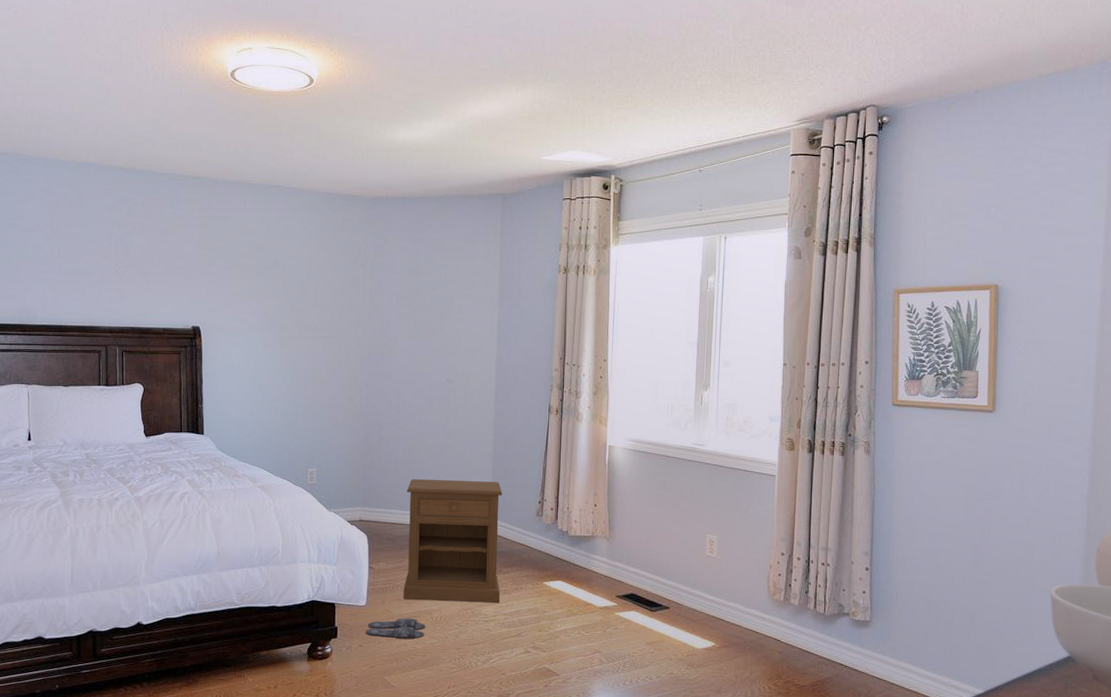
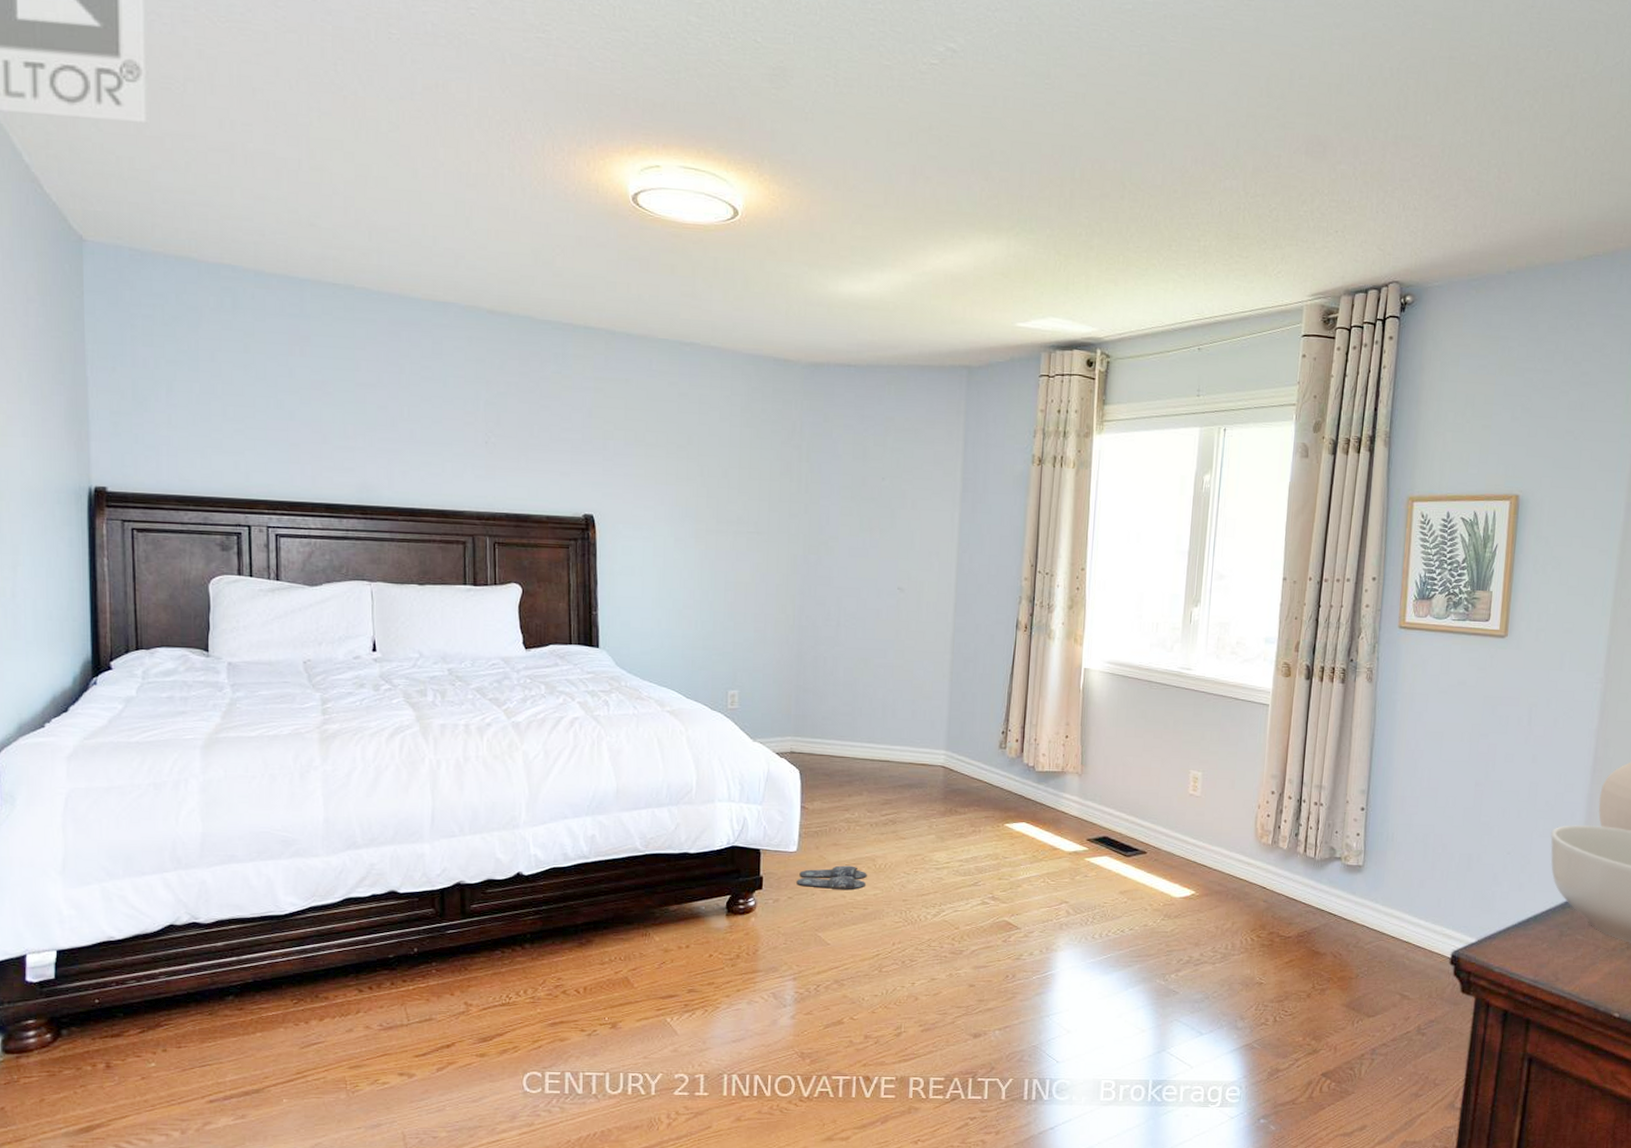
nightstand: present [403,479,503,603] -> none [841,704,960,848]

